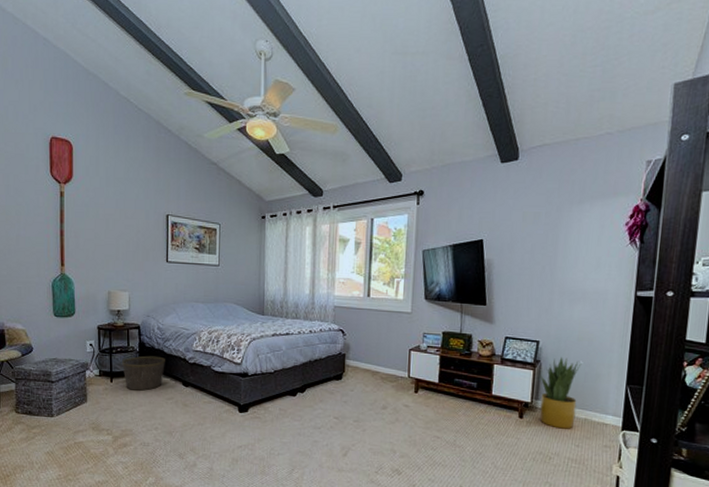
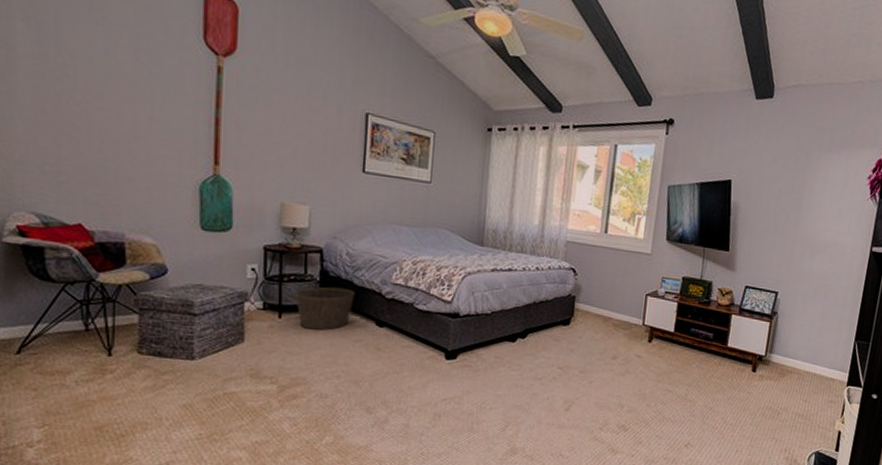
planter: present [540,357,582,429] -> none [772,310,816,384]

